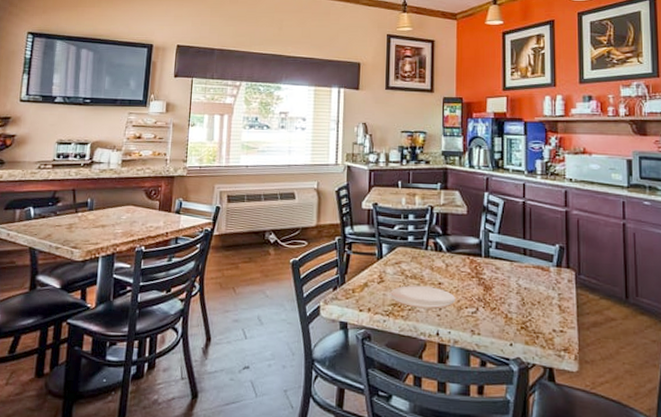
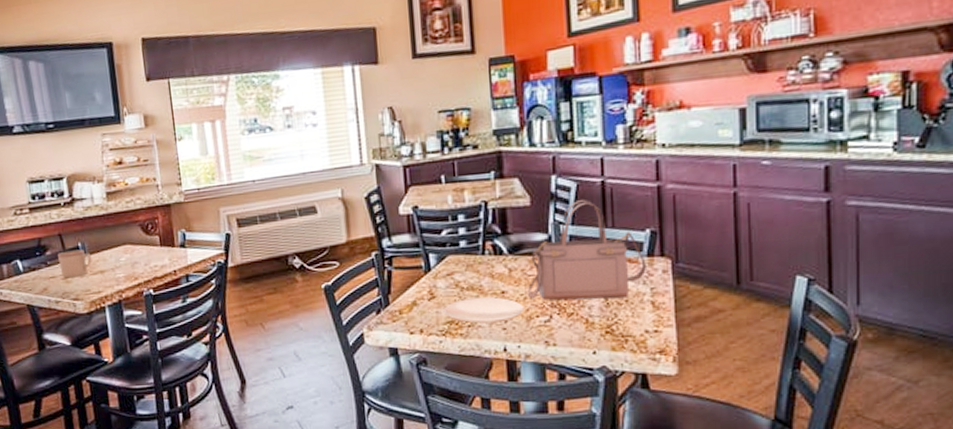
mug: none [67,204,97,229] -> present [58,249,92,279]
handbag: none [460,214,555,299] -> present [528,199,646,300]

